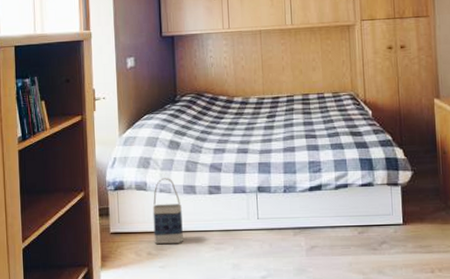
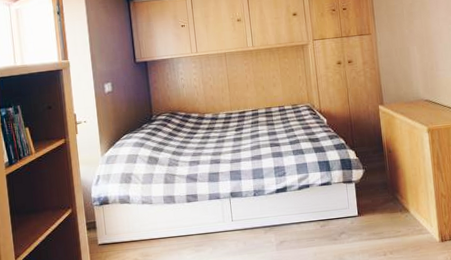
bag: present [152,178,183,244] -> none [136,190,166,251]

